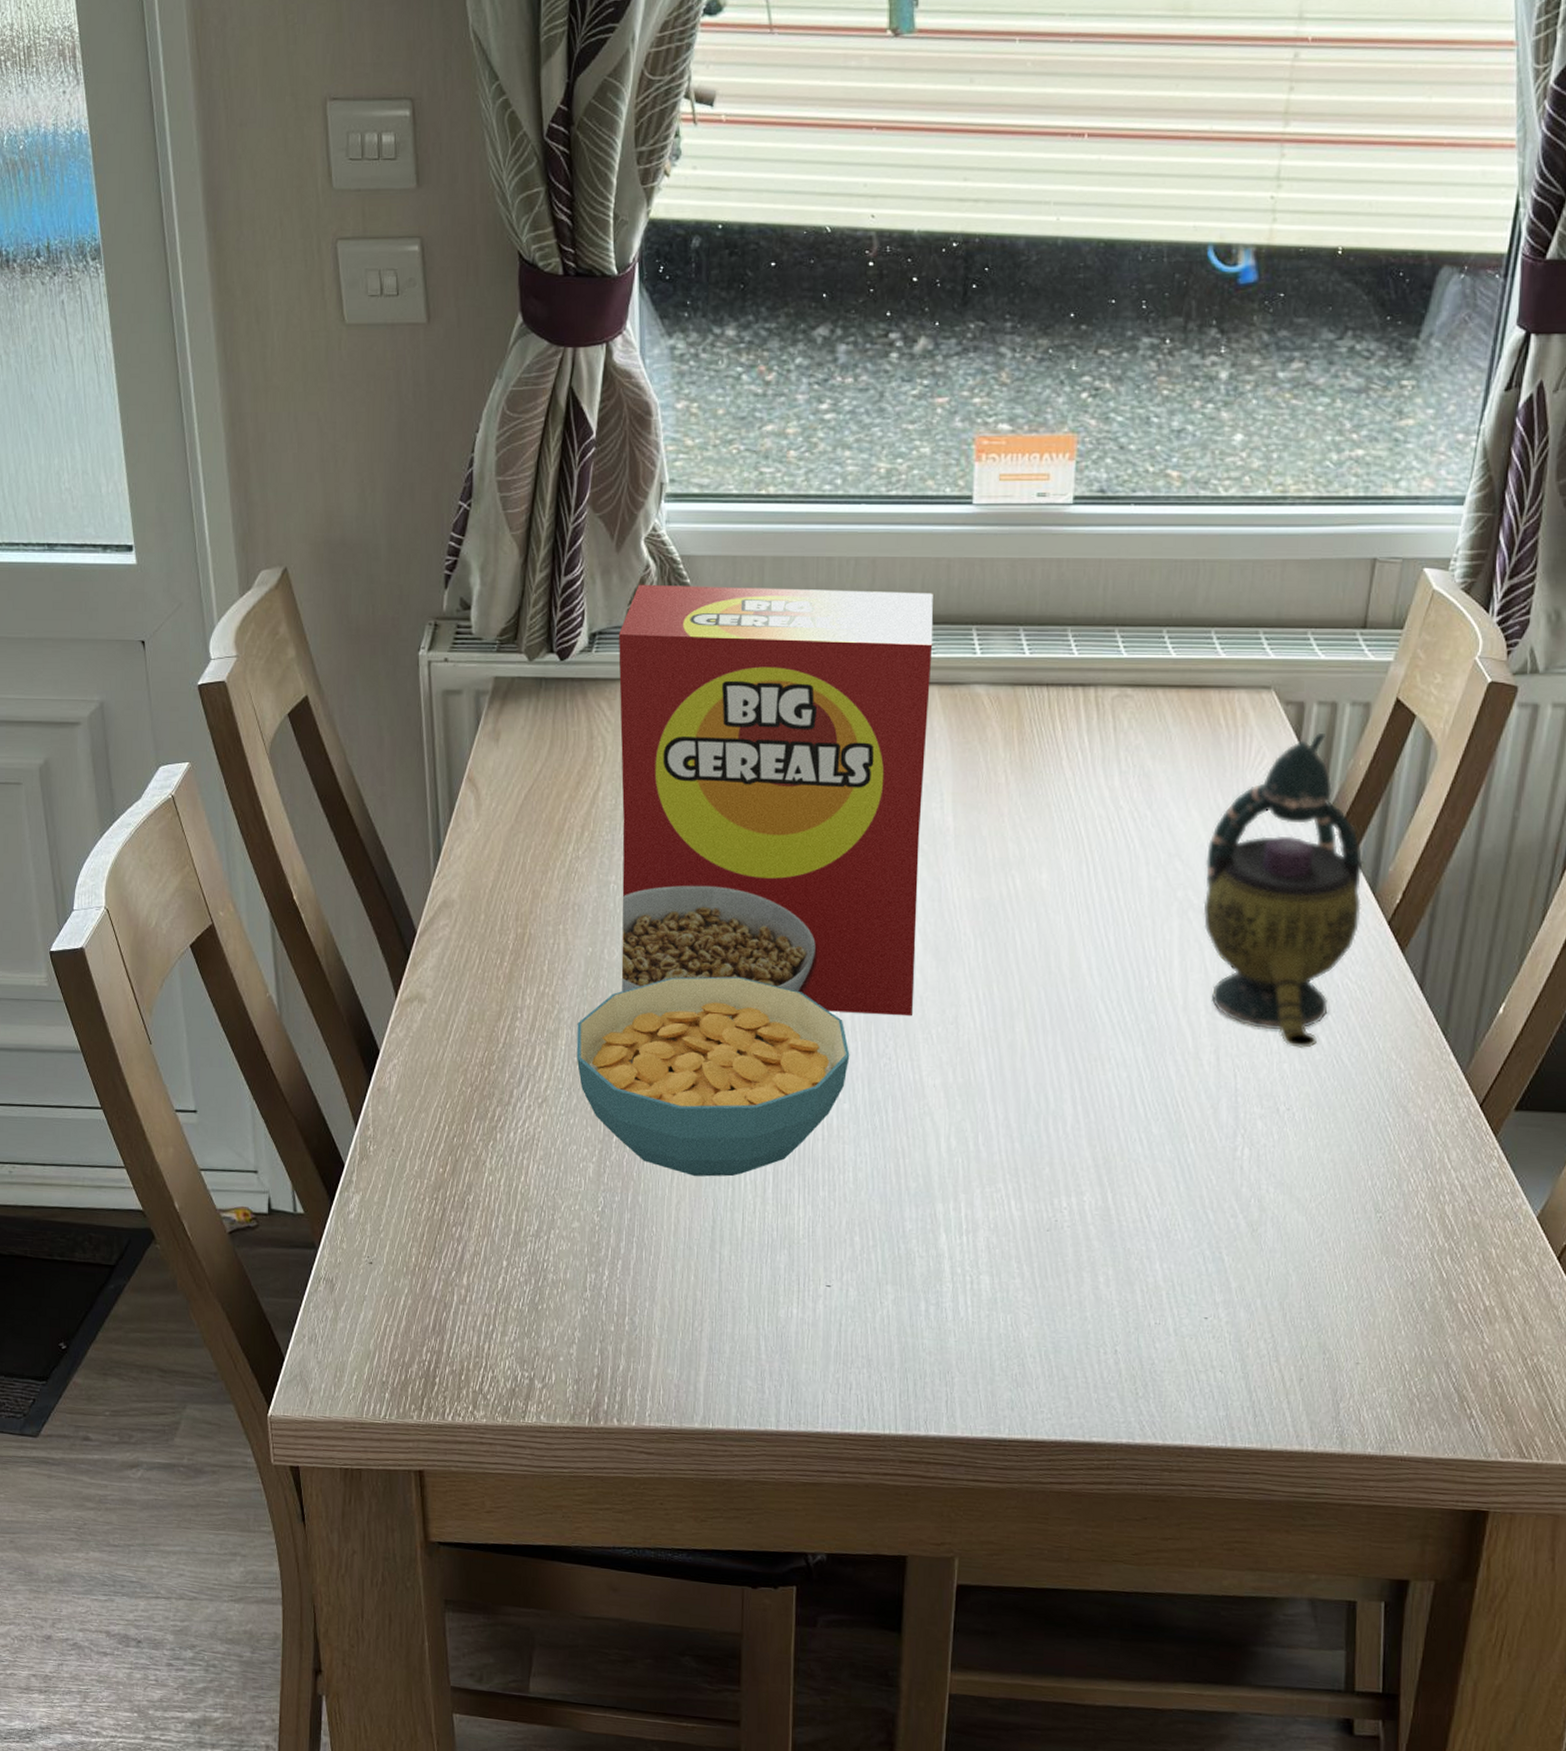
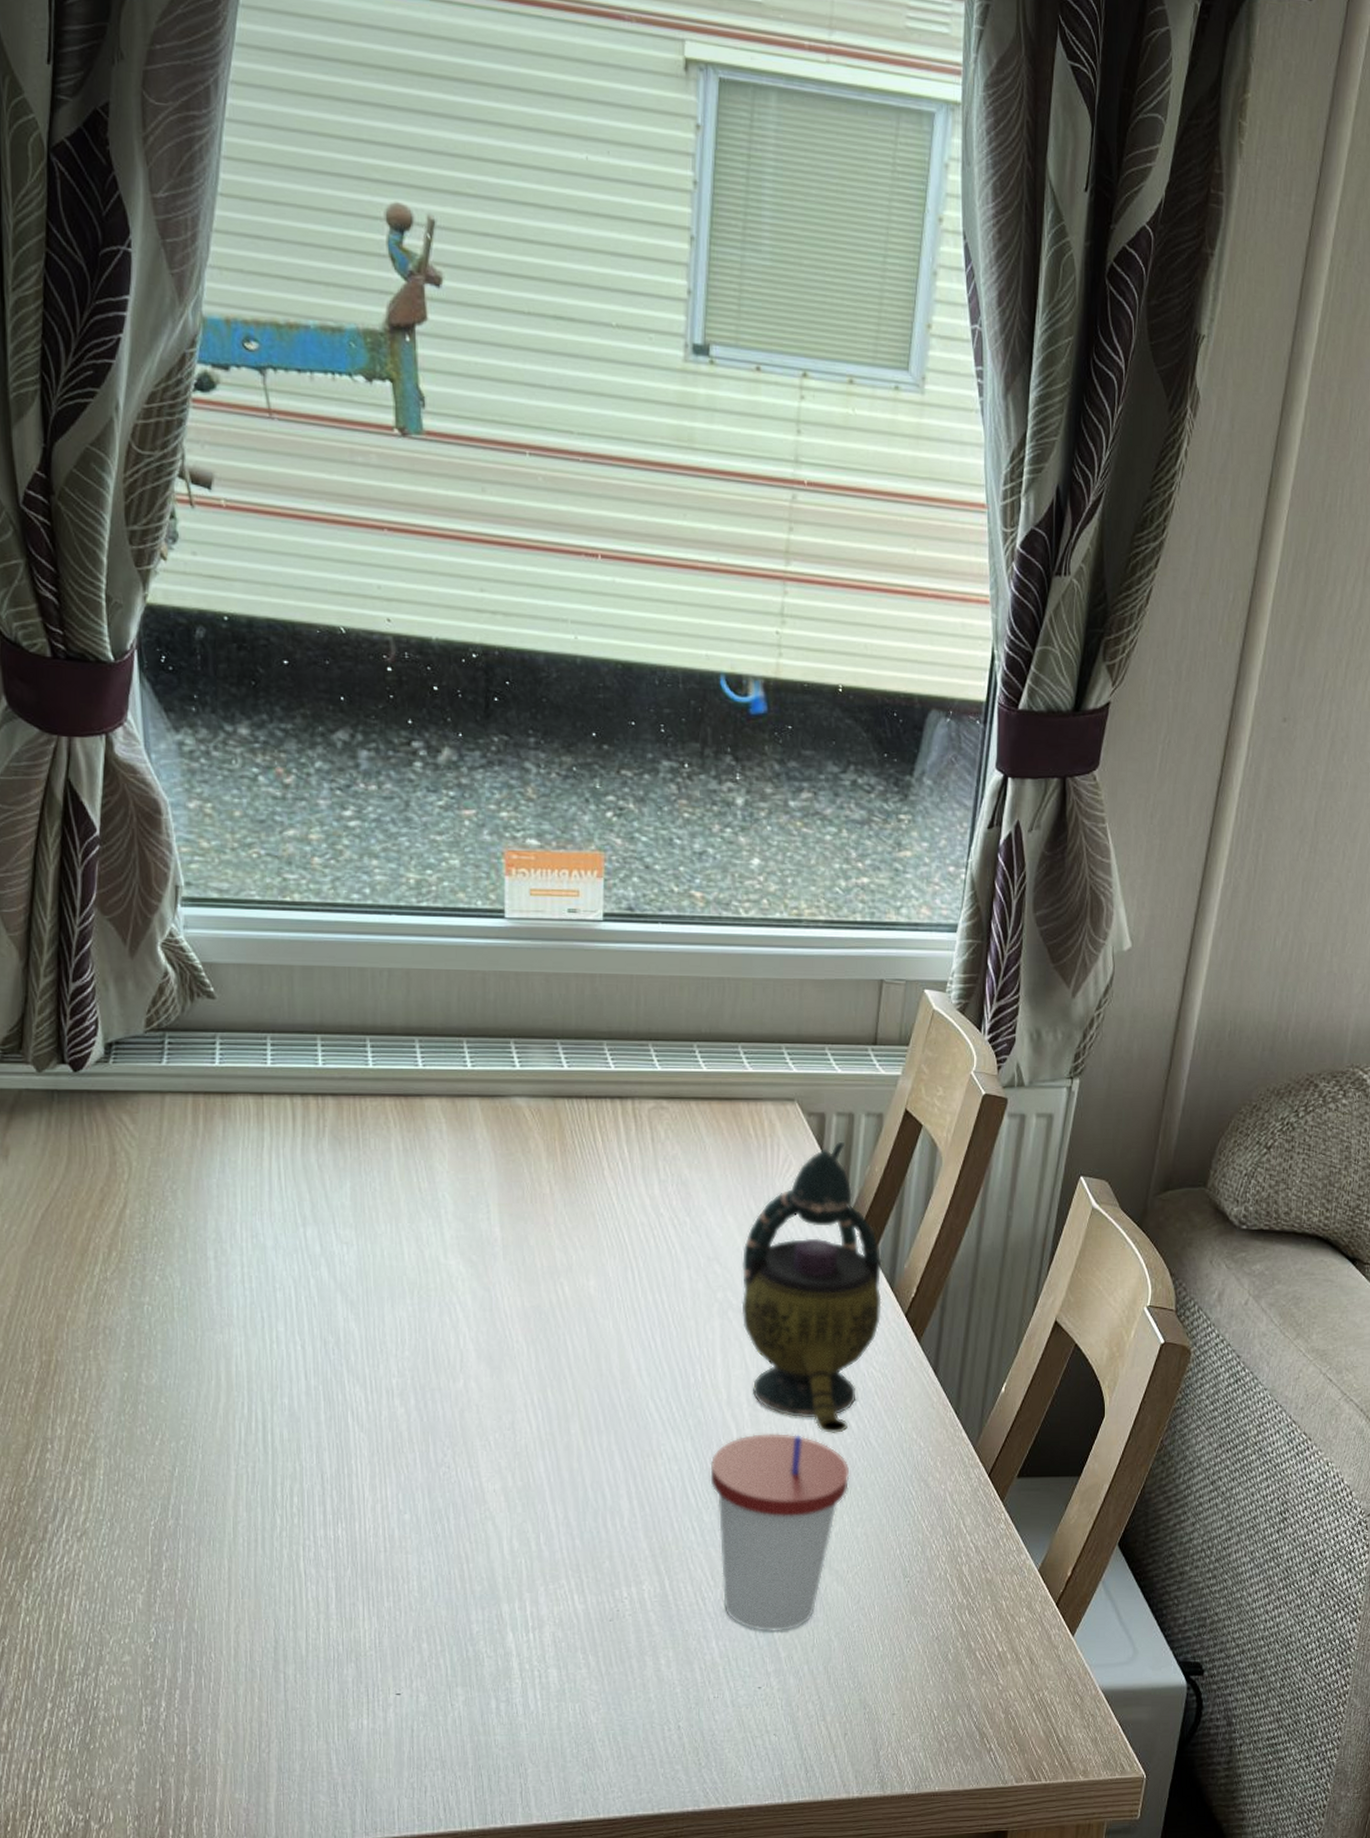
cereal bowl: present [576,976,850,1177] -> none [116,1394,409,1598]
cereal box: present [618,584,933,1015] -> none [137,992,472,1424]
cup: none [1161,1043,1317,1259] -> present [710,1434,850,1632]

